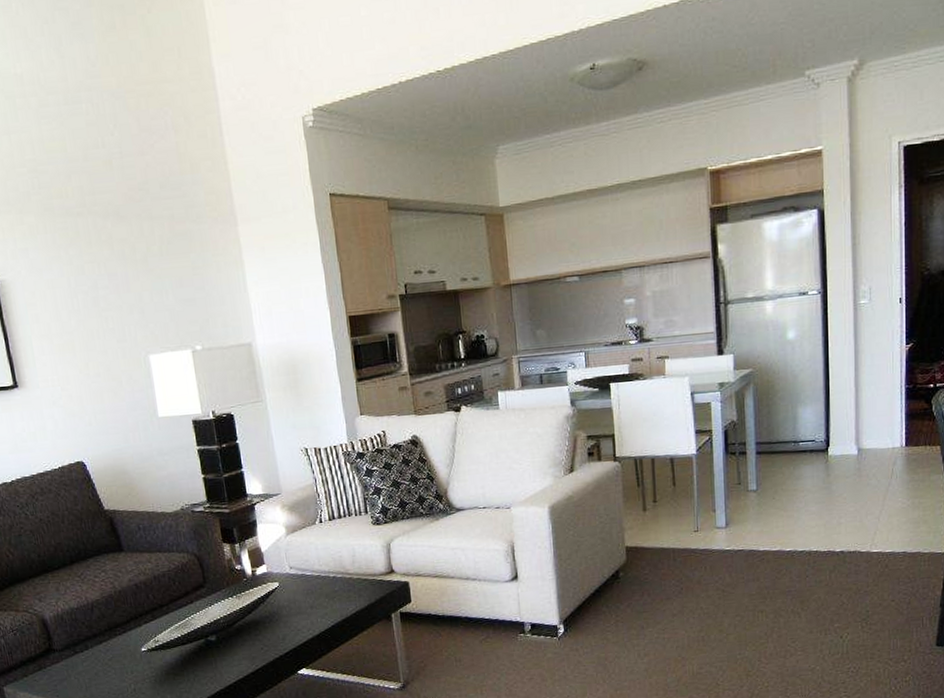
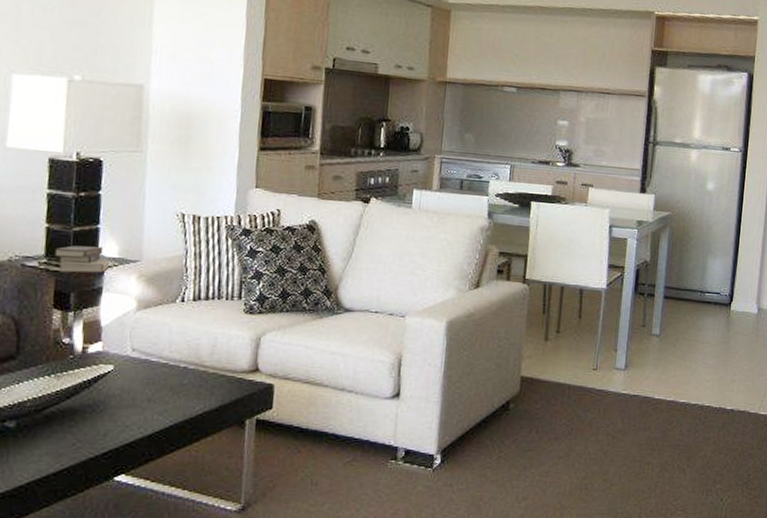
books: none [213,487,257,513] -> present [54,245,109,273]

